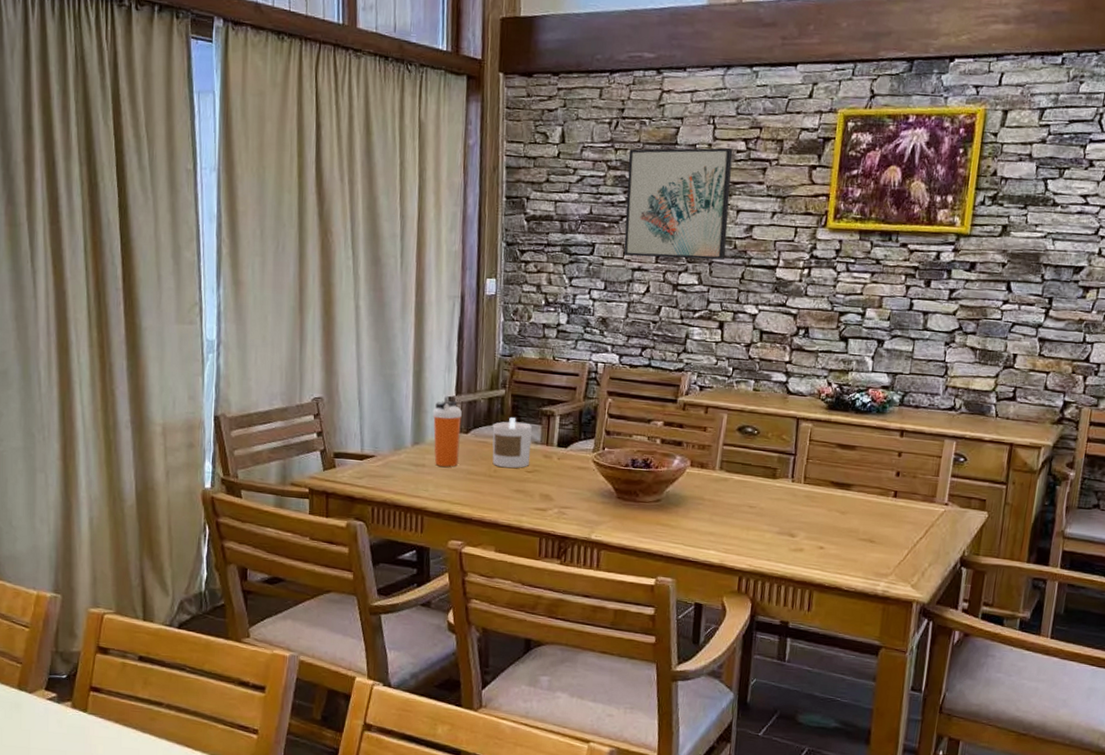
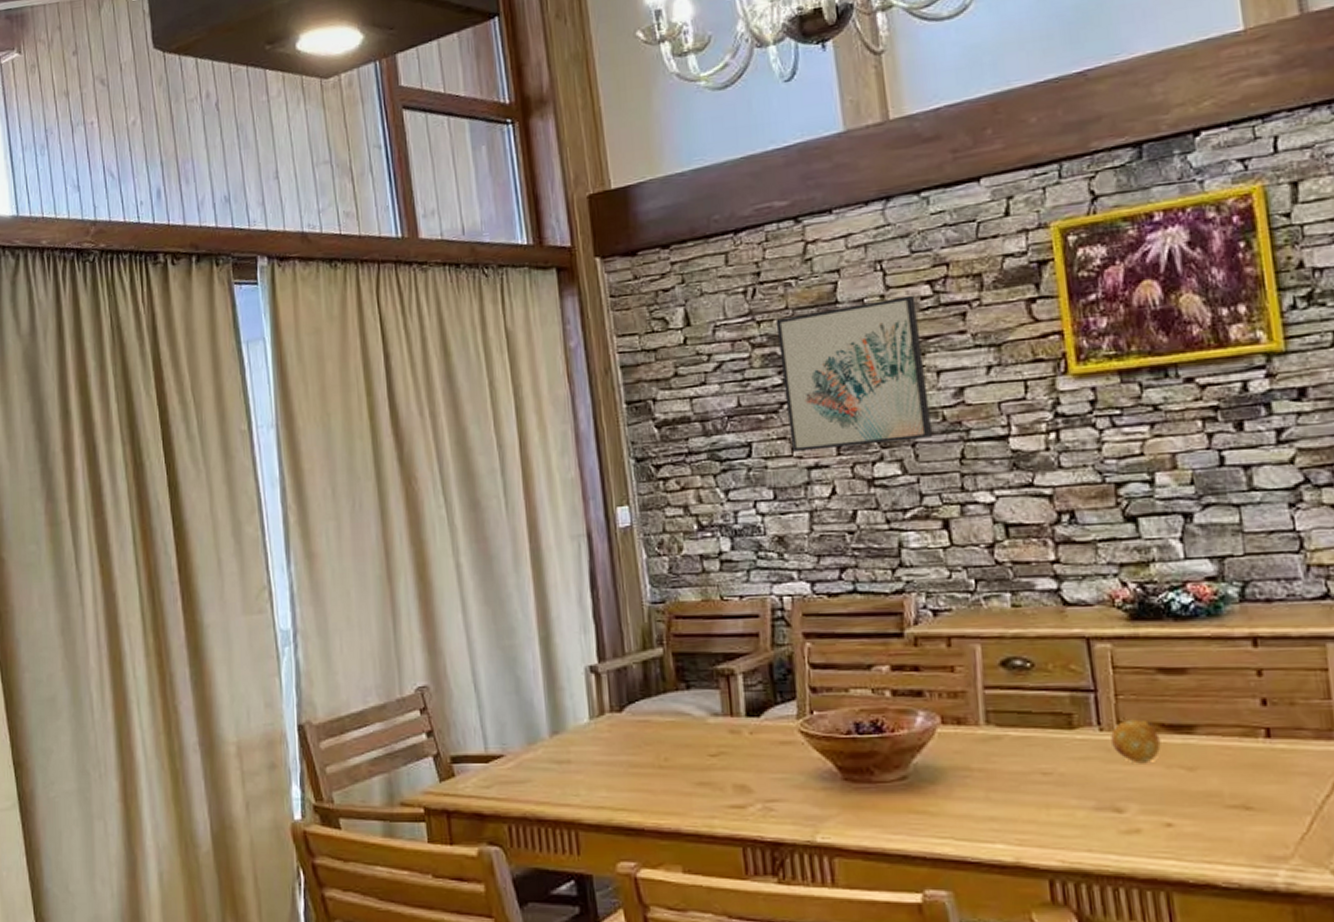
shaker bottle: present [432,400,462,467] -> none [571,670,615,760]
candle: present [492,417,532,468] -> none [653,684,712,754]
fruit: none [798,476,829,507] -> present [1111,719,1161,764]

